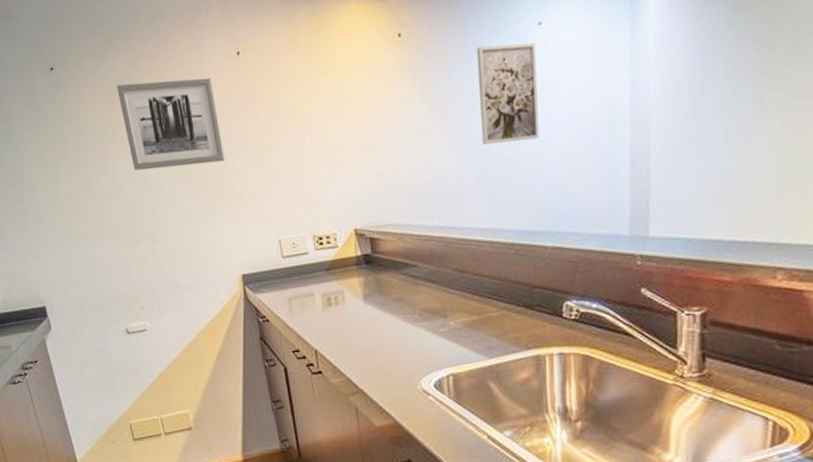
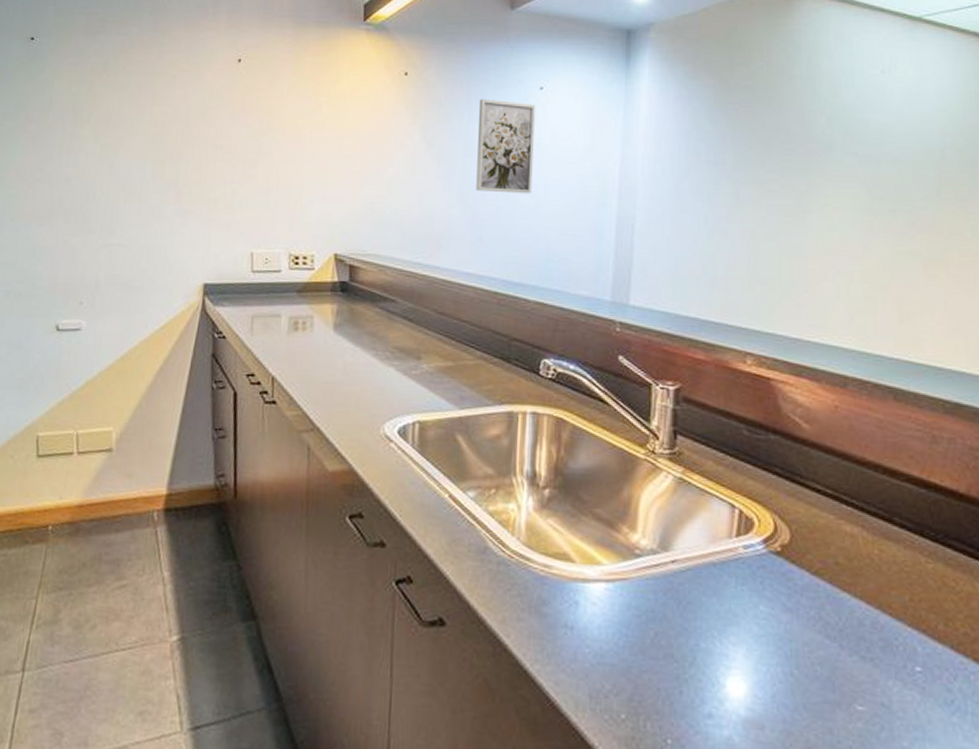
wall art: present [117,77,225,171] -> none [101,67,207,163]

